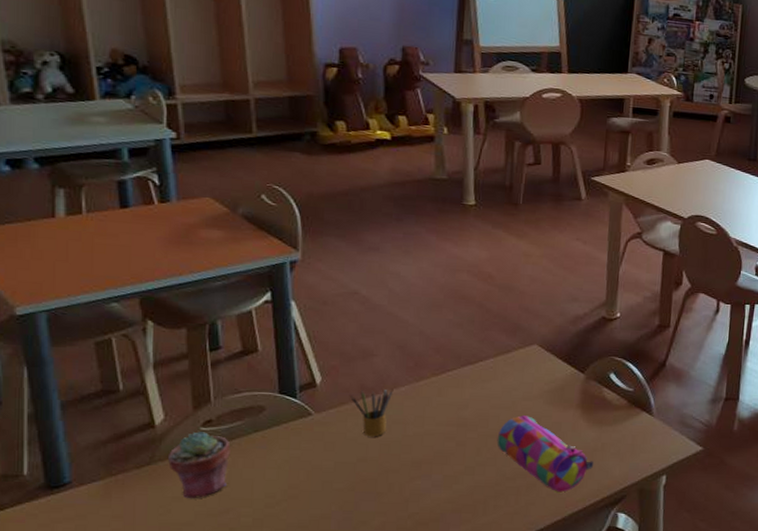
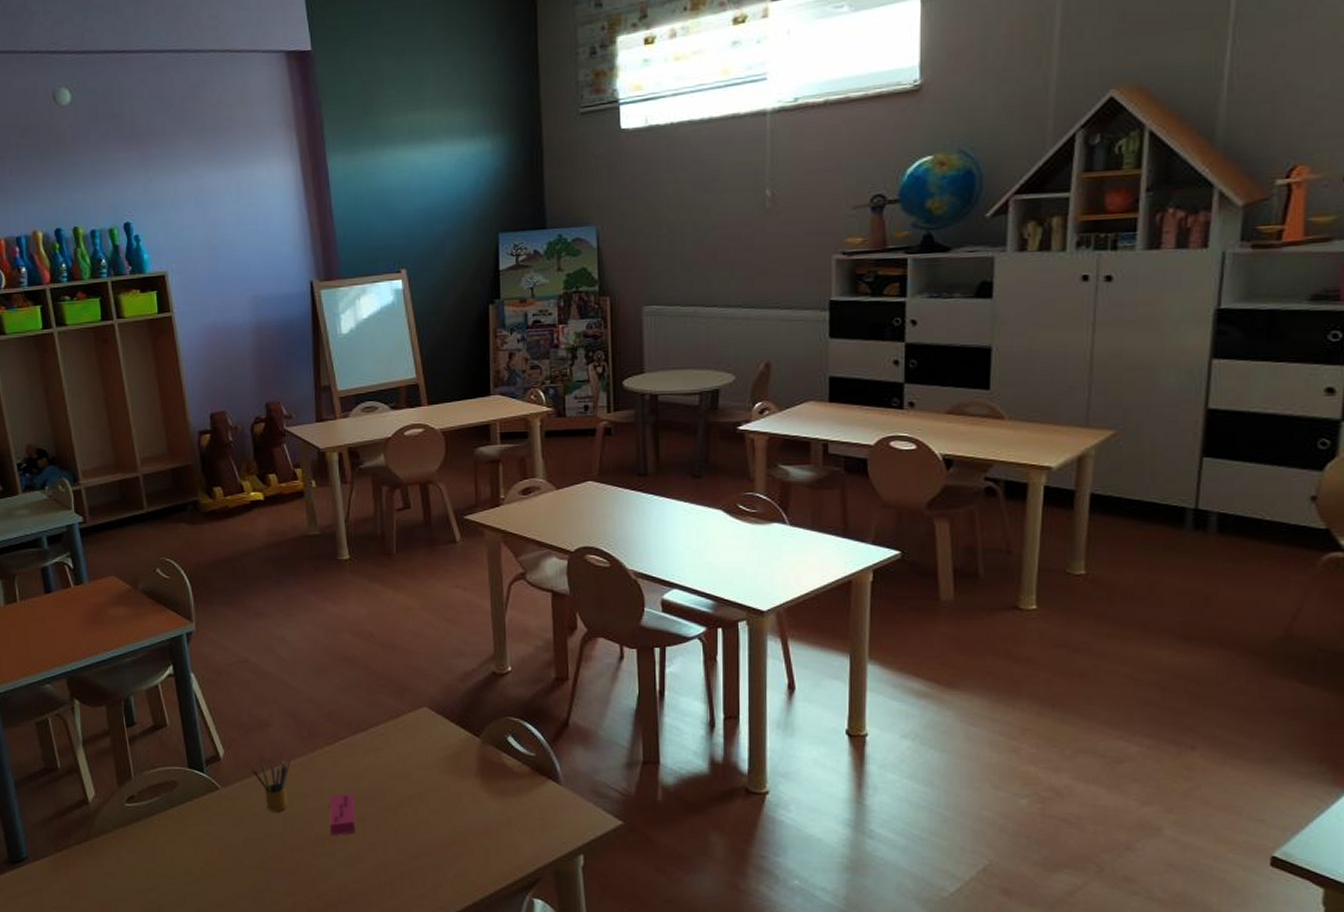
potted succulent: present [167,431,231,498] -> none [100,808,152,875]
eraser: none [428,421,456,460] -> present [329,793,356,836]
pencil case: present [497,415,594,494] -> none [396,786,501,875]

